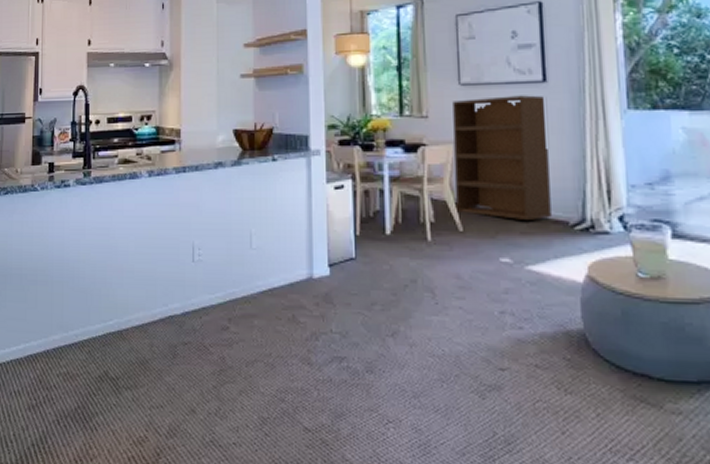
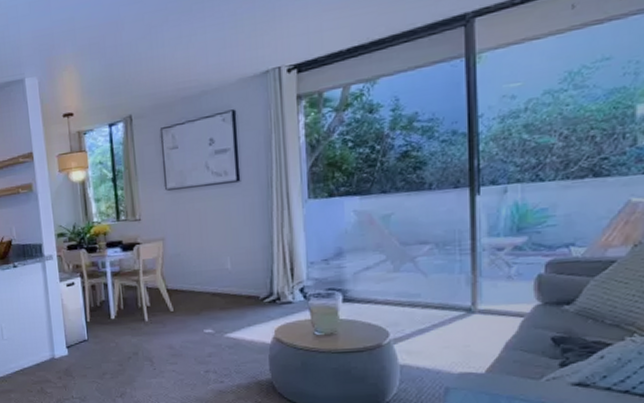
bookshelf: present [453,95,552,220] -> none [161,193,245,299]

